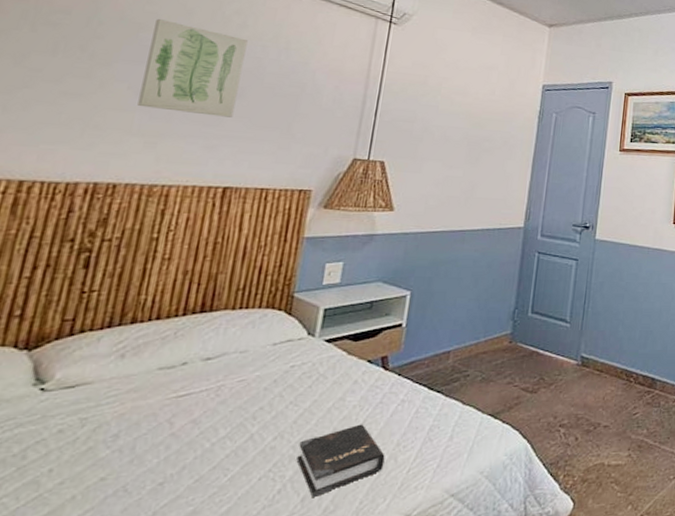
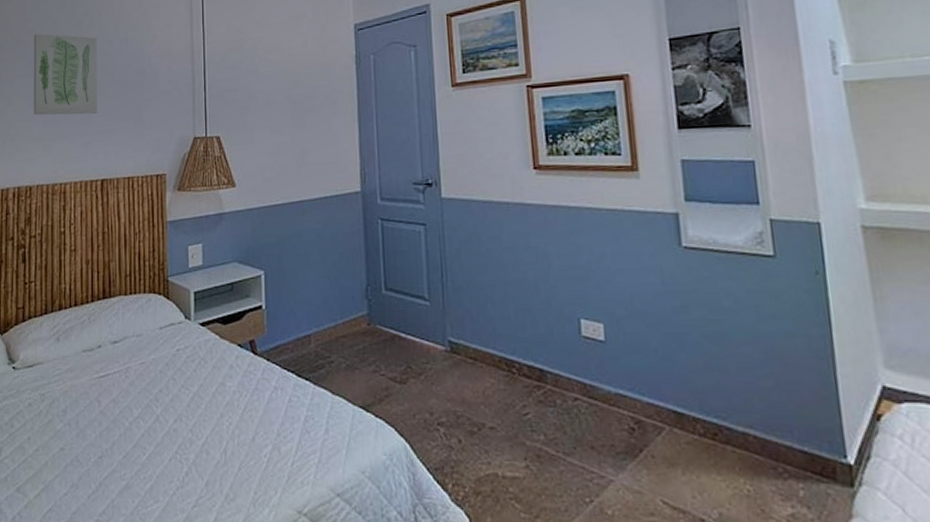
hardback book: present [296,424,385,497] -> none [195,410,269,483]

